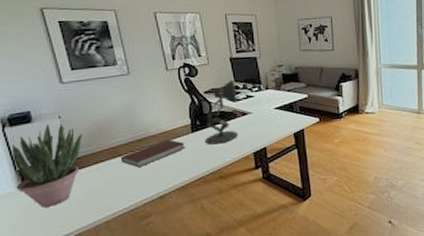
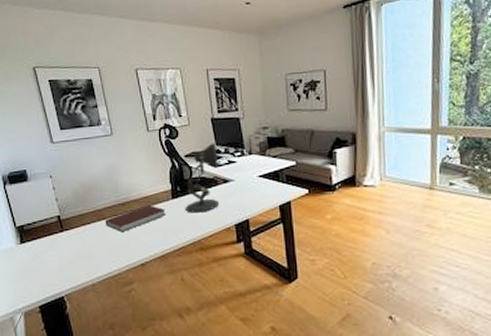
potted plant: present [11,123,82,207] -> none [11,183,71,265]

